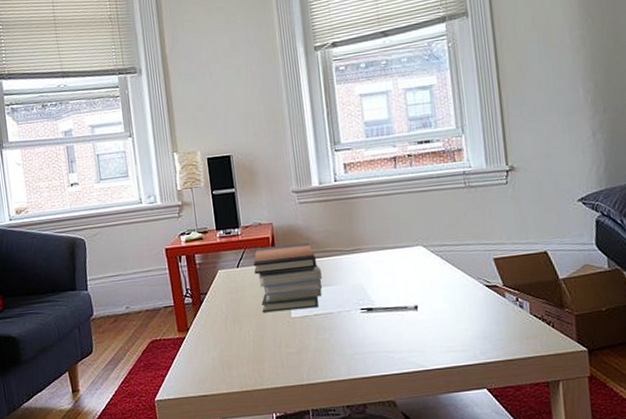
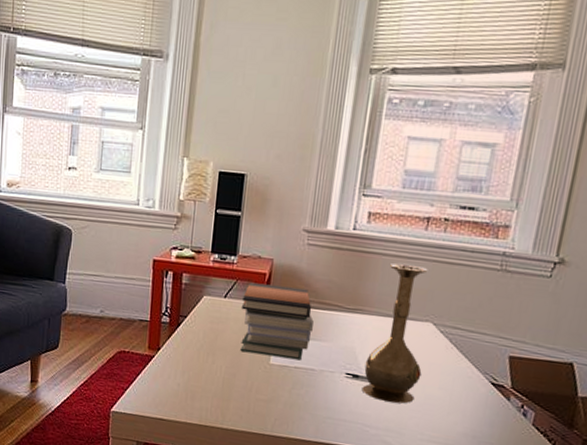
vase: none [373,199,426,326] -> present [361,263,428,404]

